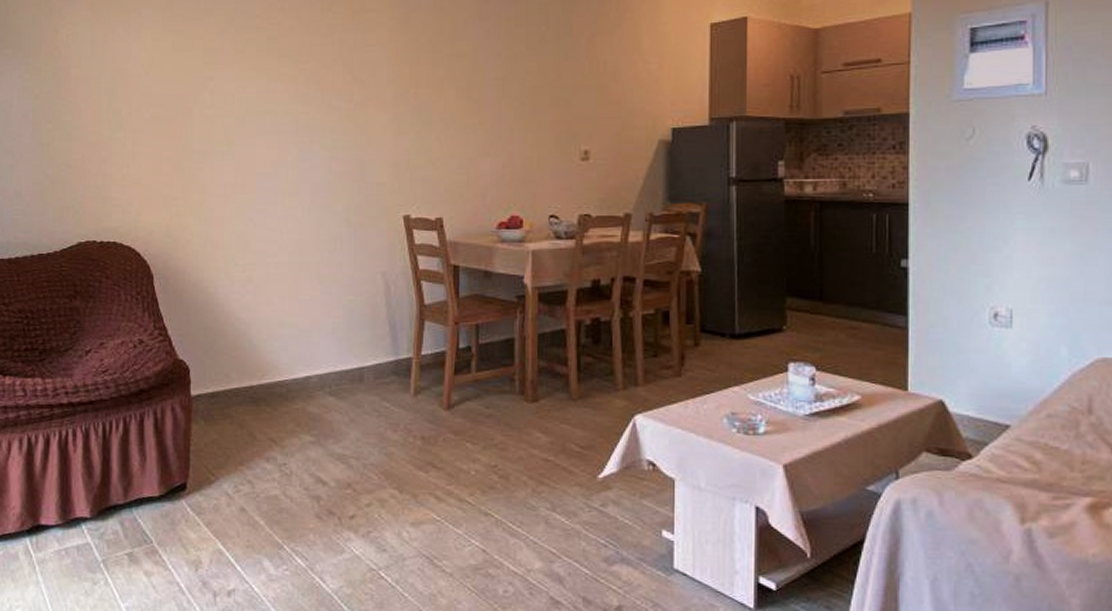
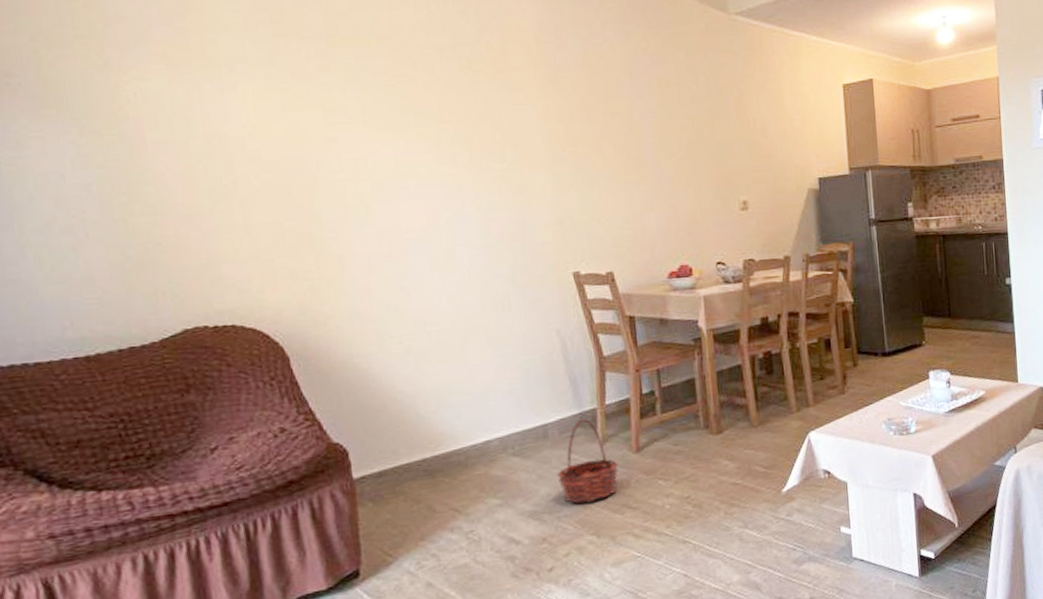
basket: none [367,367,429,454] -> present [556,419,619,504]

